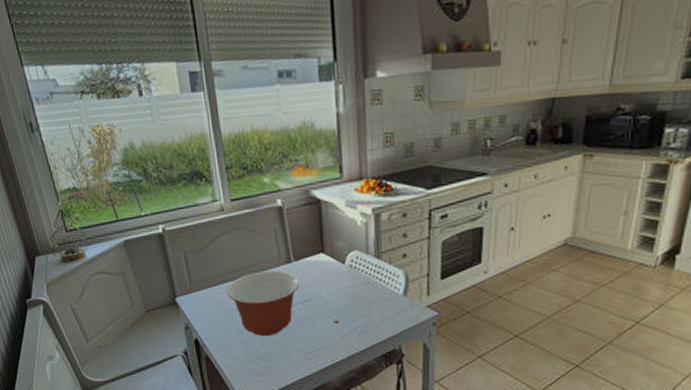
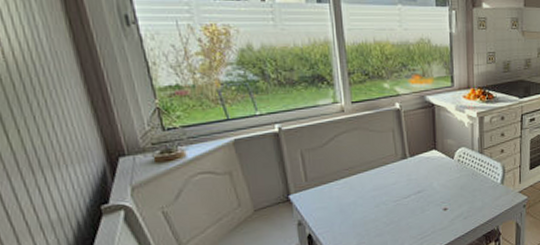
mixing bowl: present [227,270,299,337] -> none [344,166,413,227]

